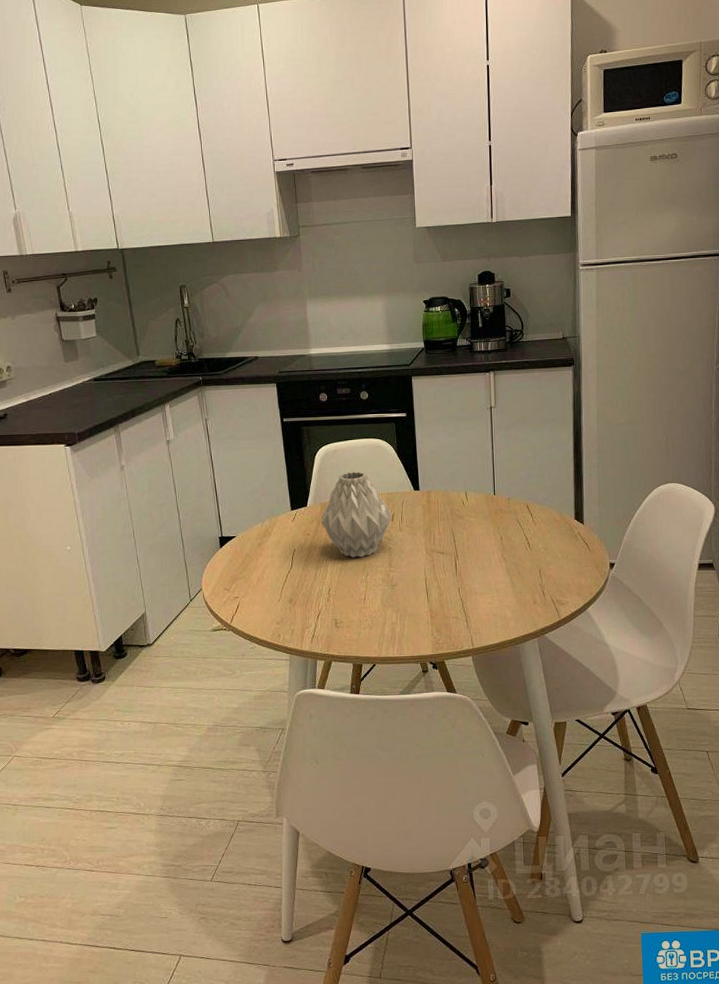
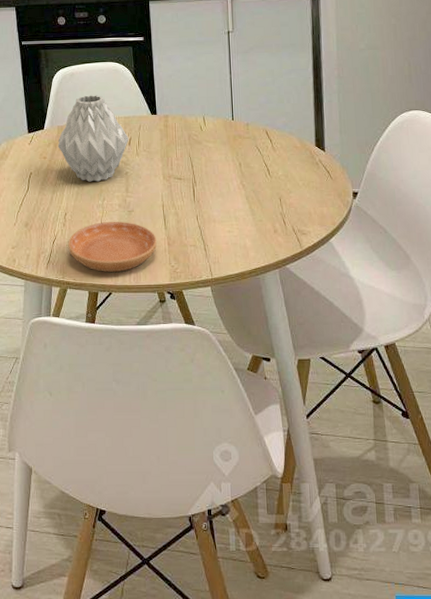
saucer: none [332,596,420,645] -> present [68,222,158,272]

